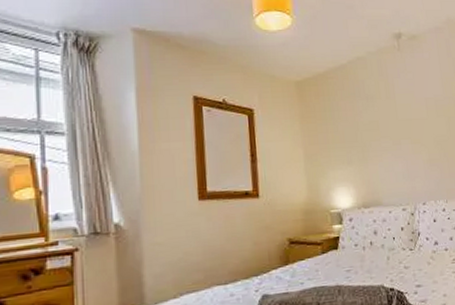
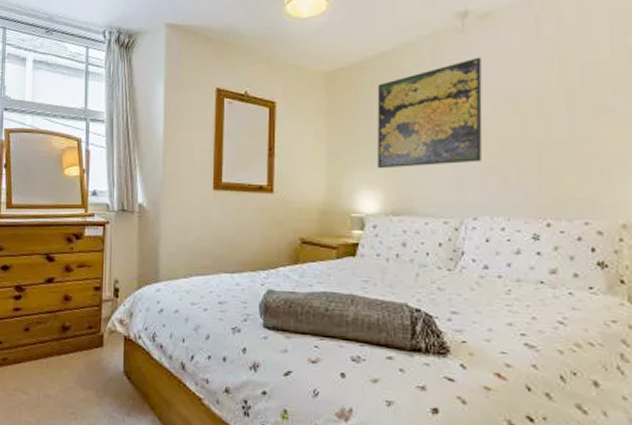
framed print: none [340,71,423,167] -> present [377,57,483,169]

